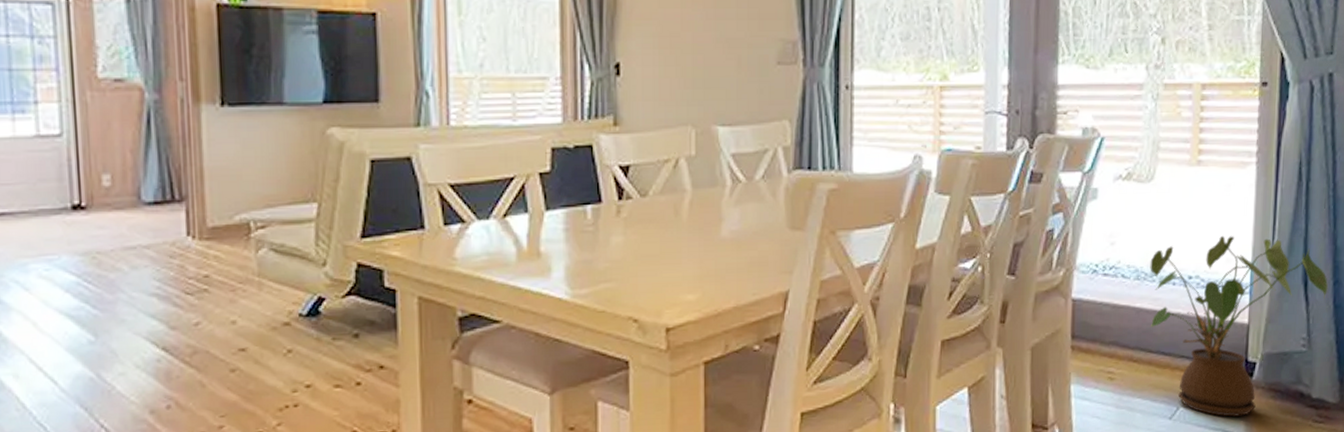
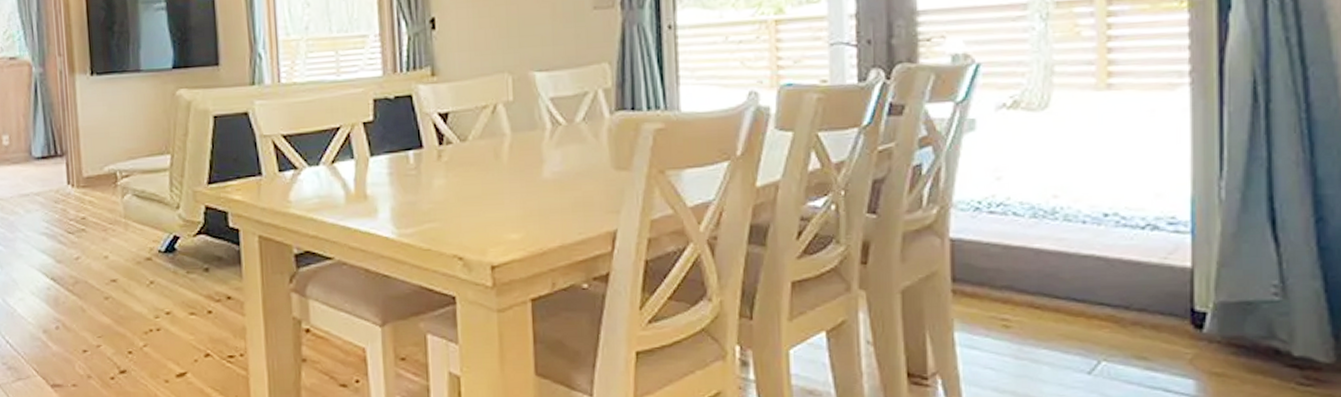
house plant: present [1150,235,1328,417] -> none [1050,167,1307,374]

